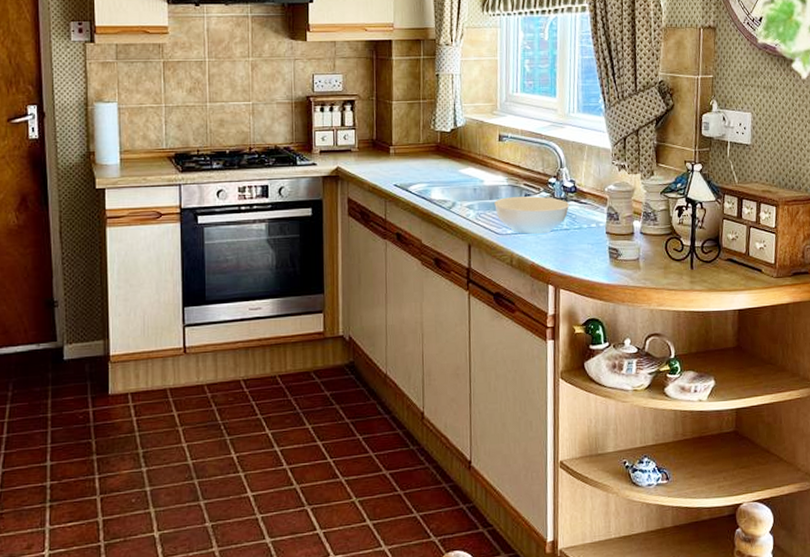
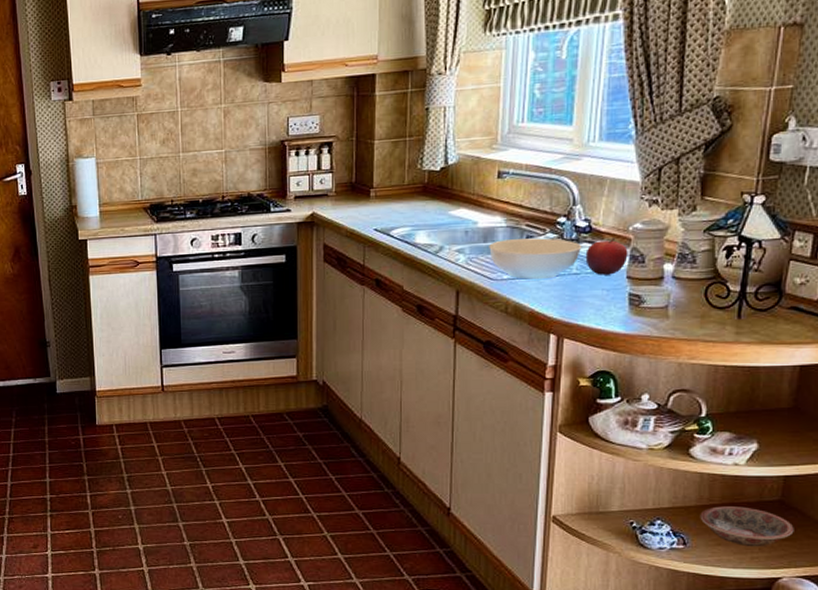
fruit: none [573,197,606,231] -> present [585,237,628,275]
ceramic bowl: none [677,439,747,477] -> present [700,506,794,547]

